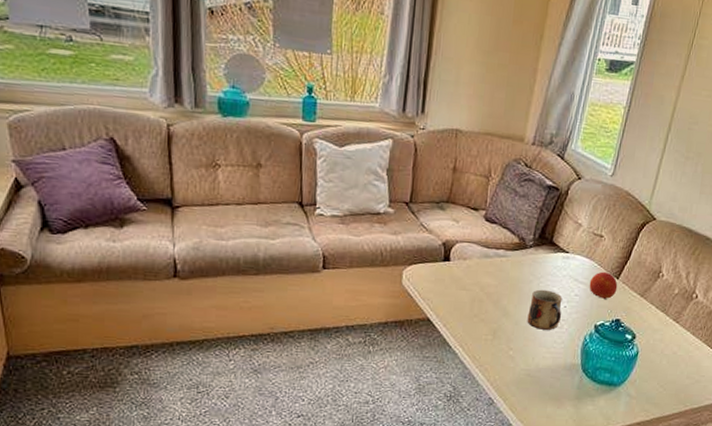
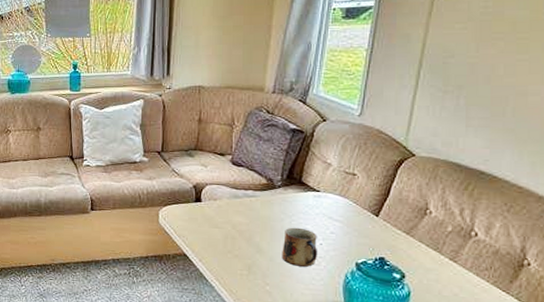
fruit: present [589,271,618,300] -> none [345,209,378,238]

